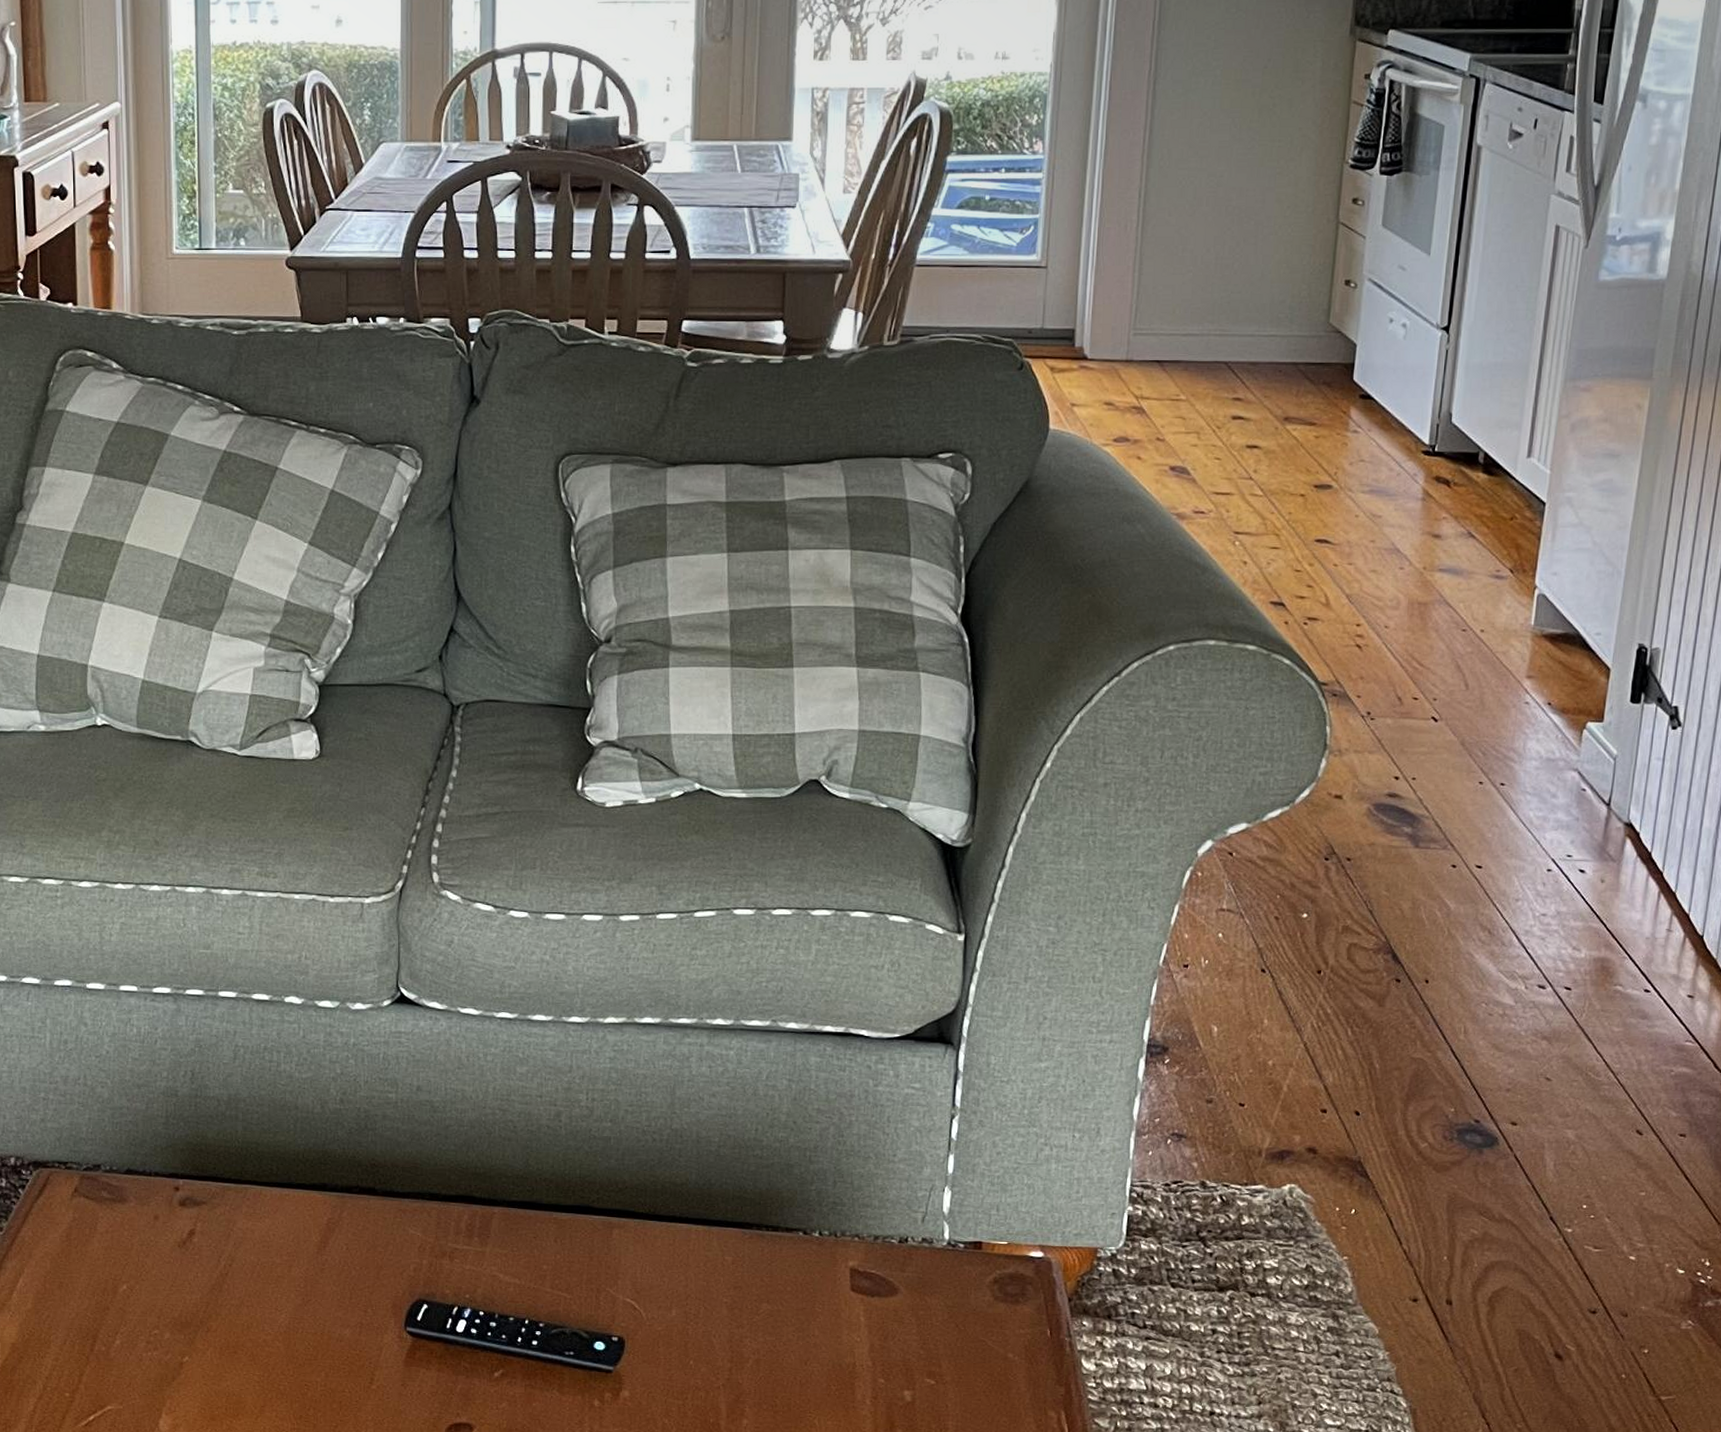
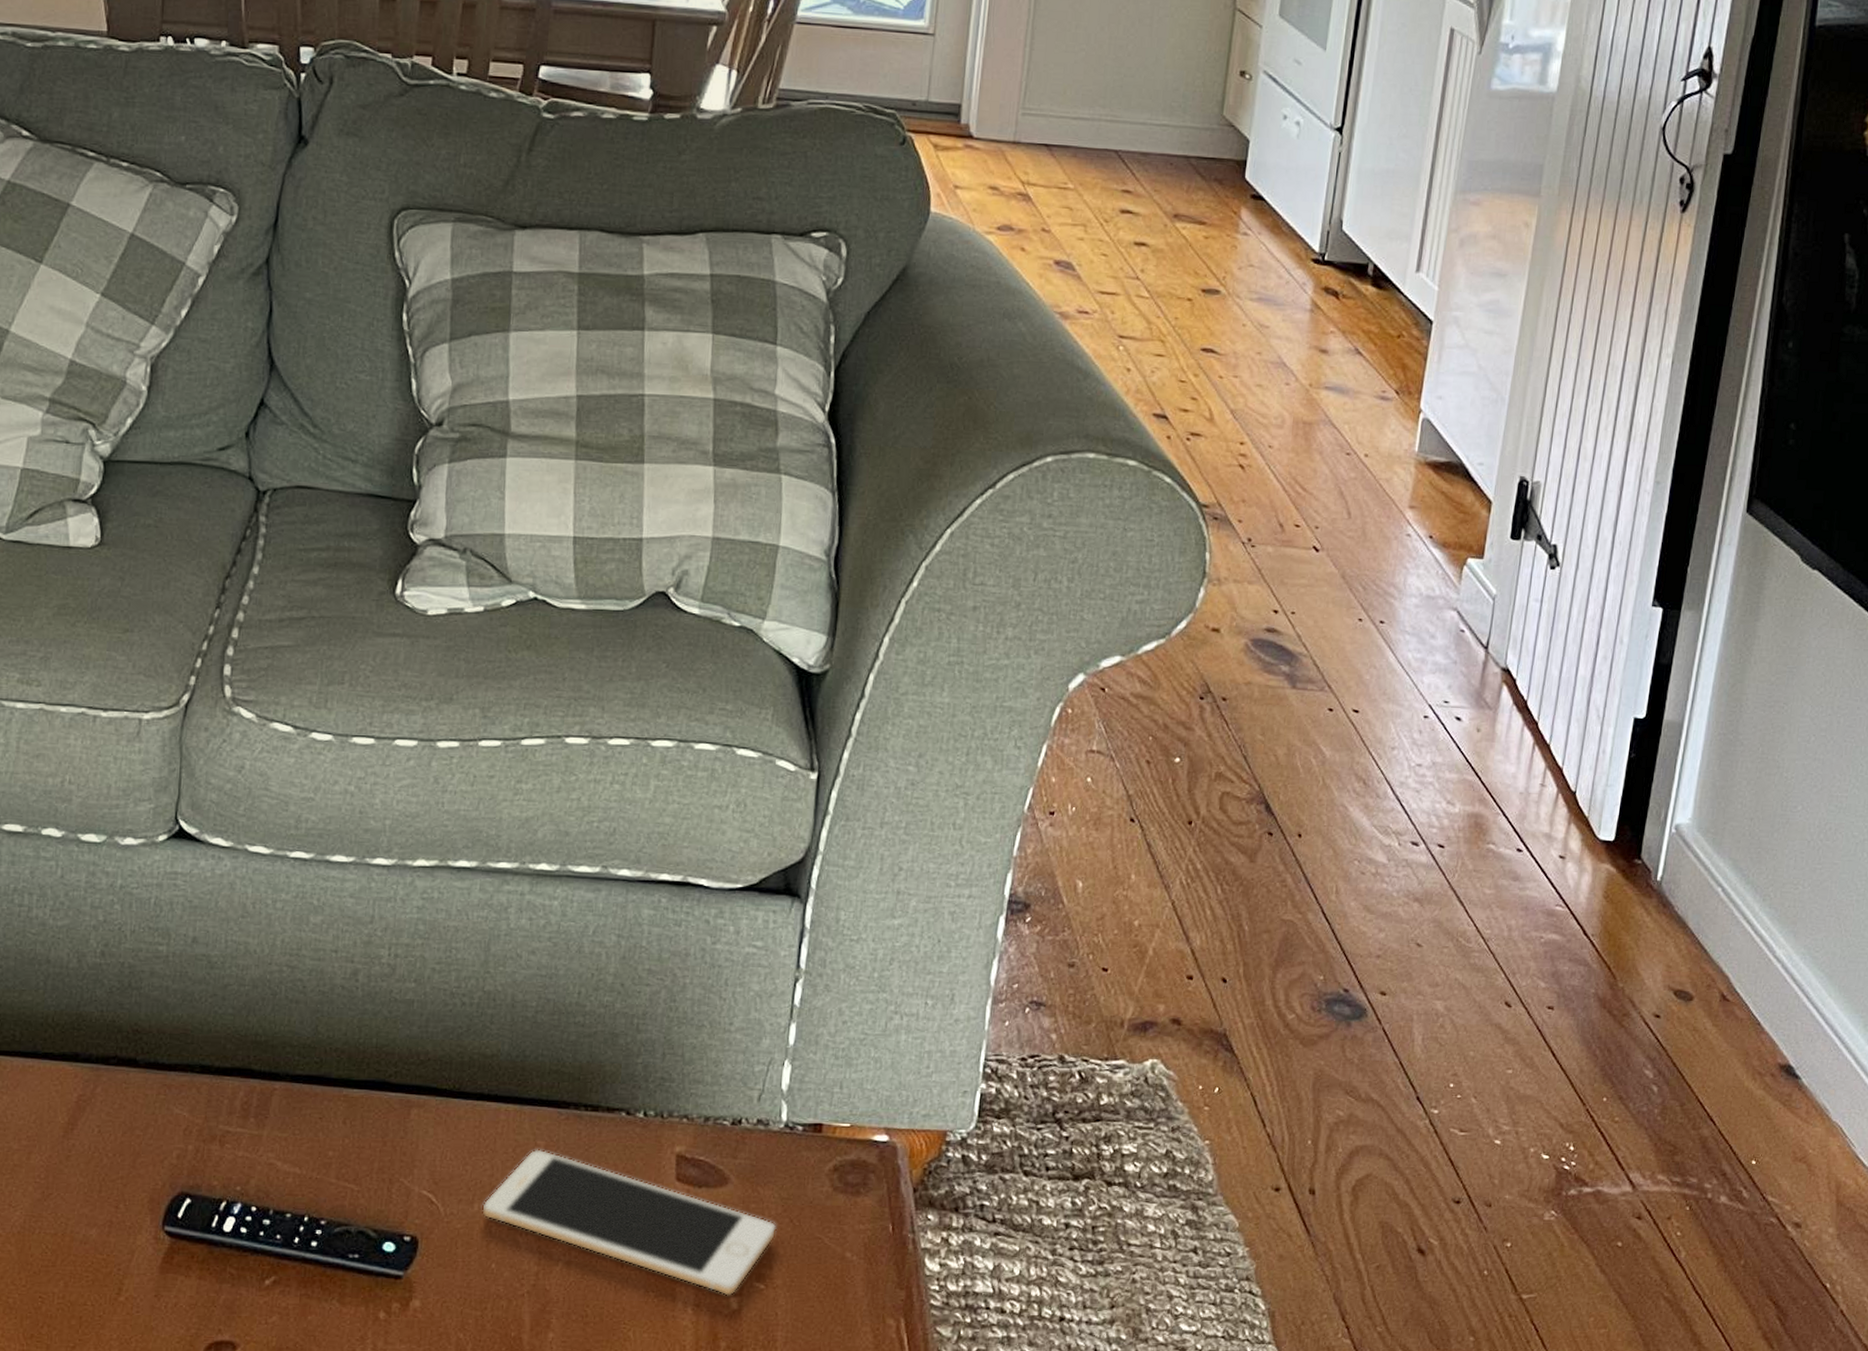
cell phone: none [679,1263,944,1390] -> present [482,1149,777,1296]

